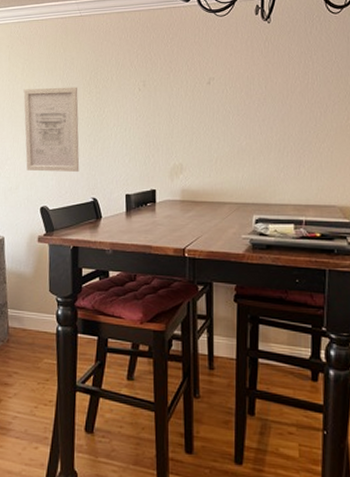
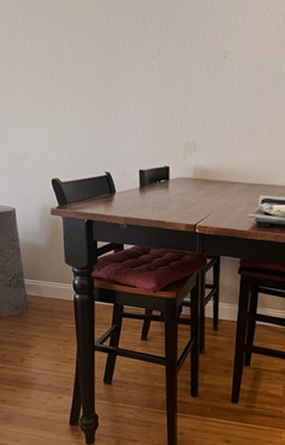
wall art: present [23,87,80,172] -> none [25,46,91,144]

